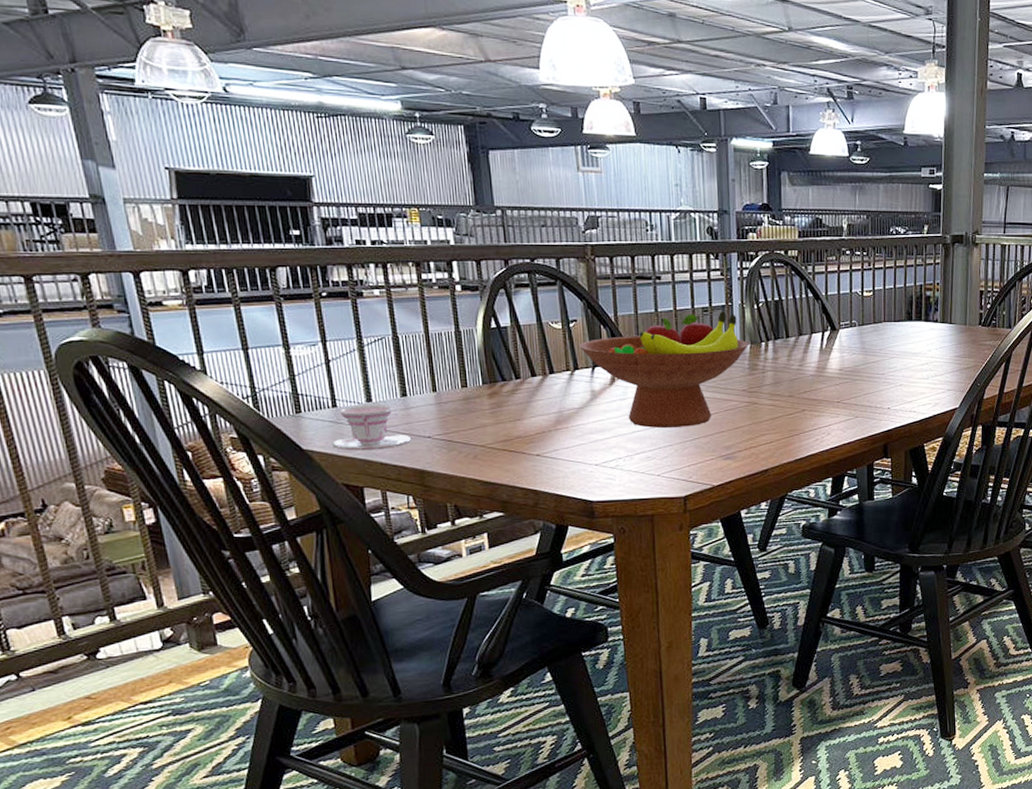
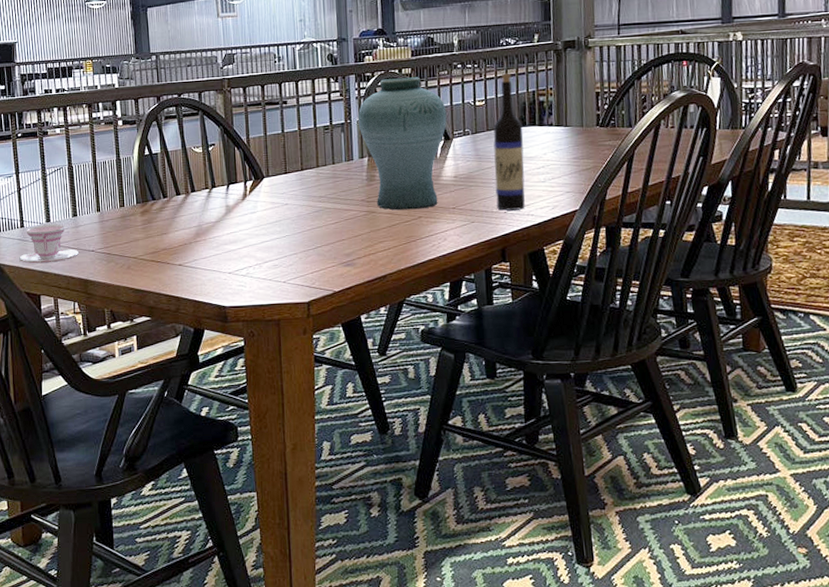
fruit bowl: present [579,311,749,428] -> none [216,128,367,238]
vase: none [740,260,834,402] -> present [358,77,447,210]
wine bottle: none [879,264,909,406] -> present [493,73,525,211]

